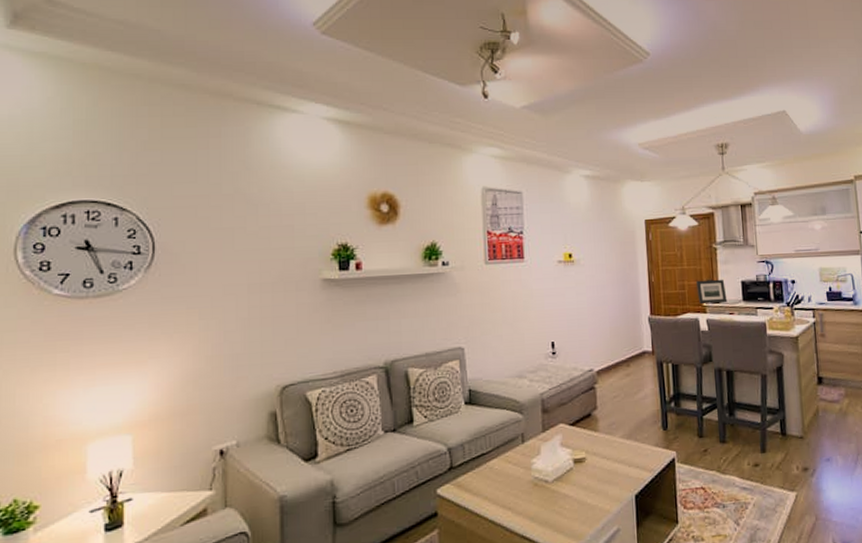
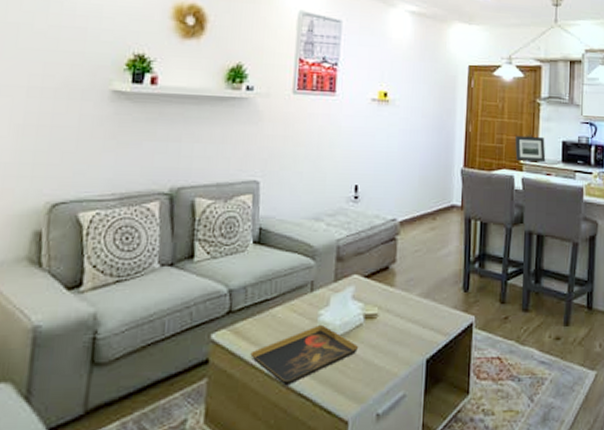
decorative tray: none [474,472,572,530] -> present [250,325,359,386]

